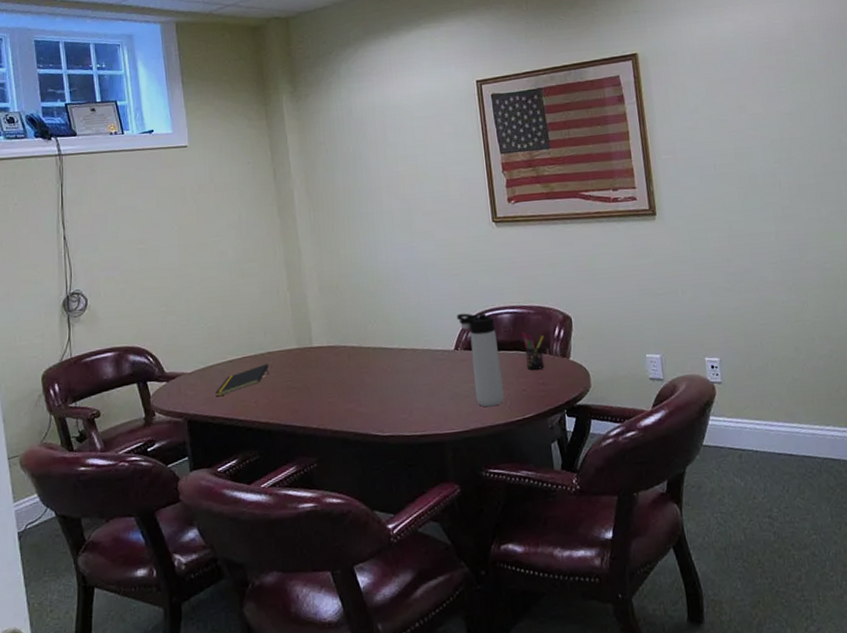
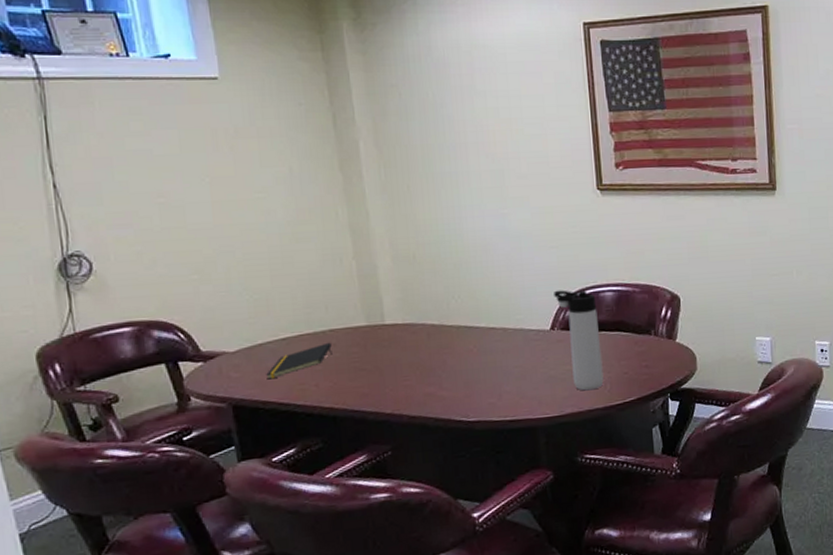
pen holder: present [522,332,545,370] -> none [626,312,649,352]

